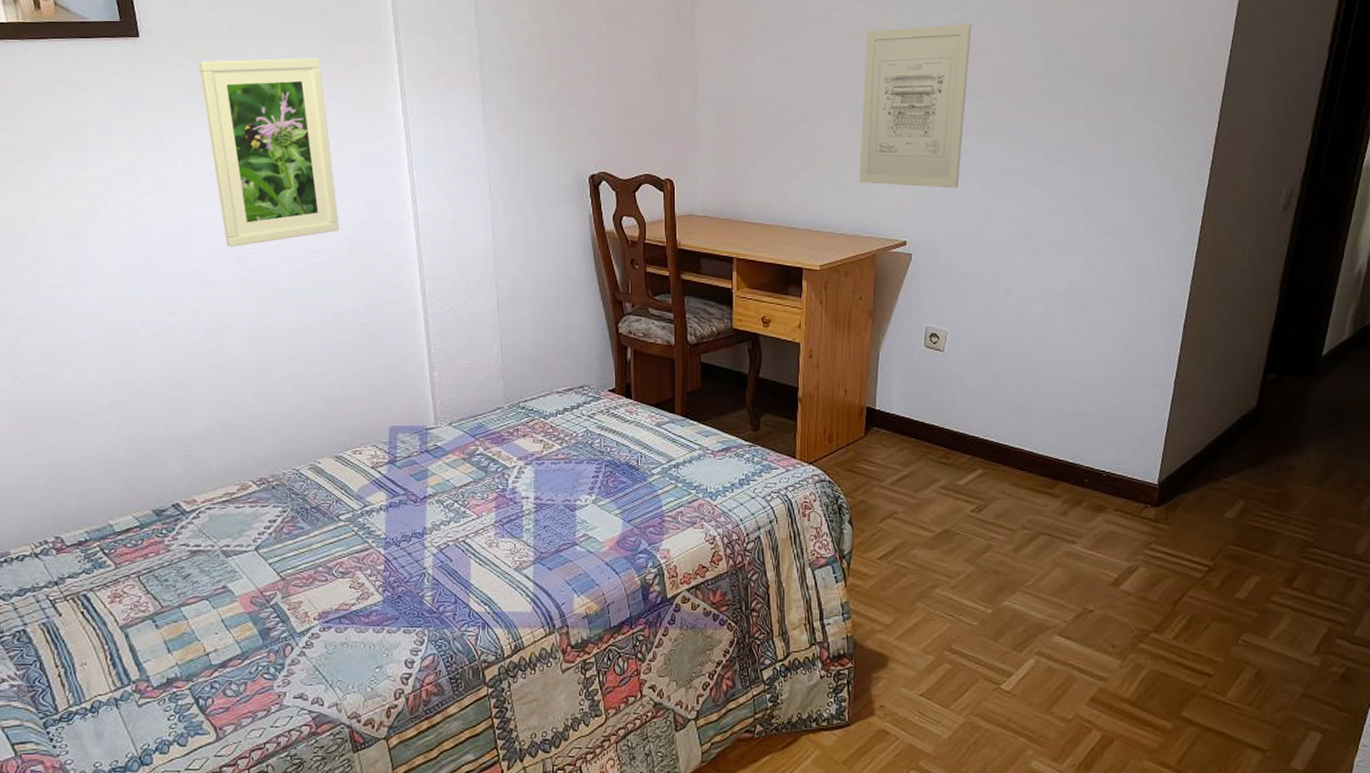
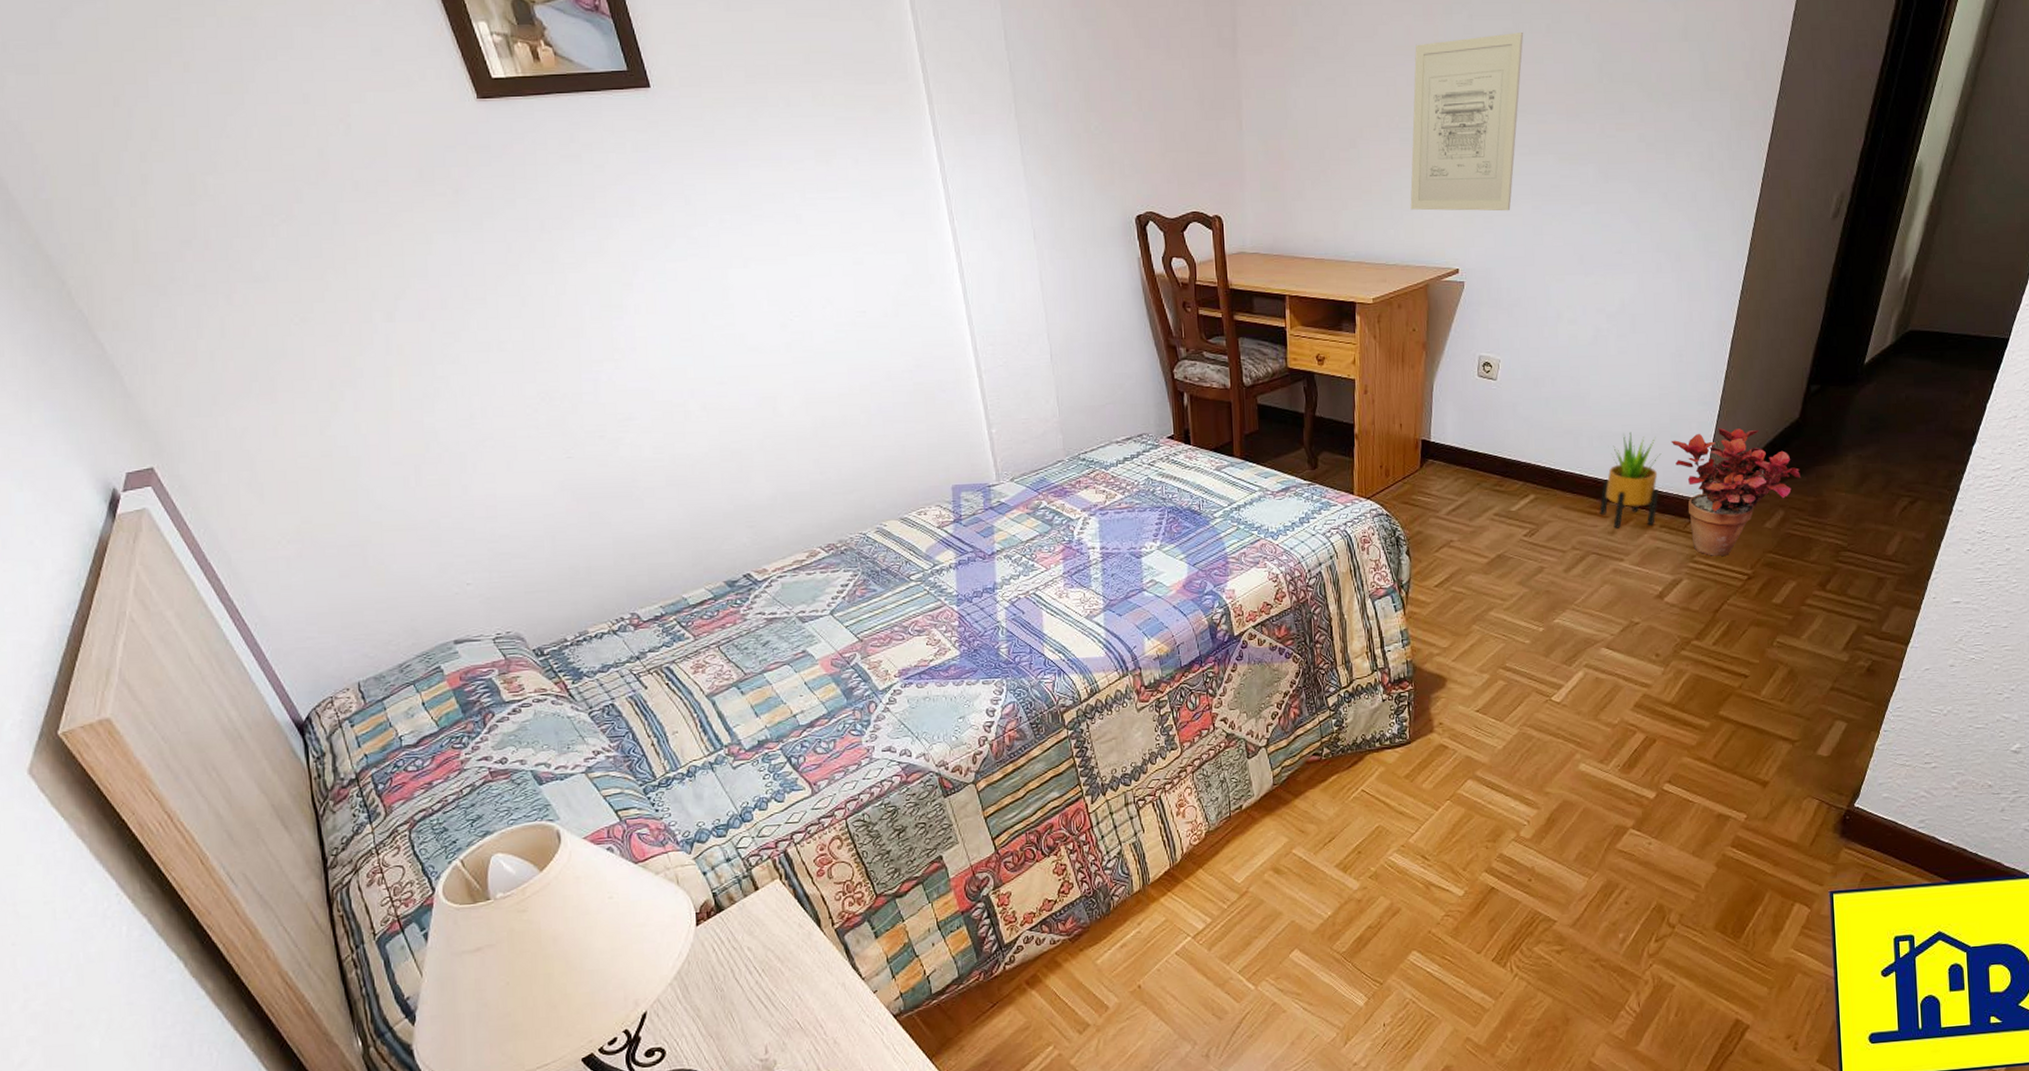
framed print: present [199,58,340,247] -> none [718,102,884,311]
potted plant: none [1050,411,1114,509] -> present [1599,432,1662,528]
potted plant: none [1123,411,1262,544] -> present [1671,427,1802,556]

